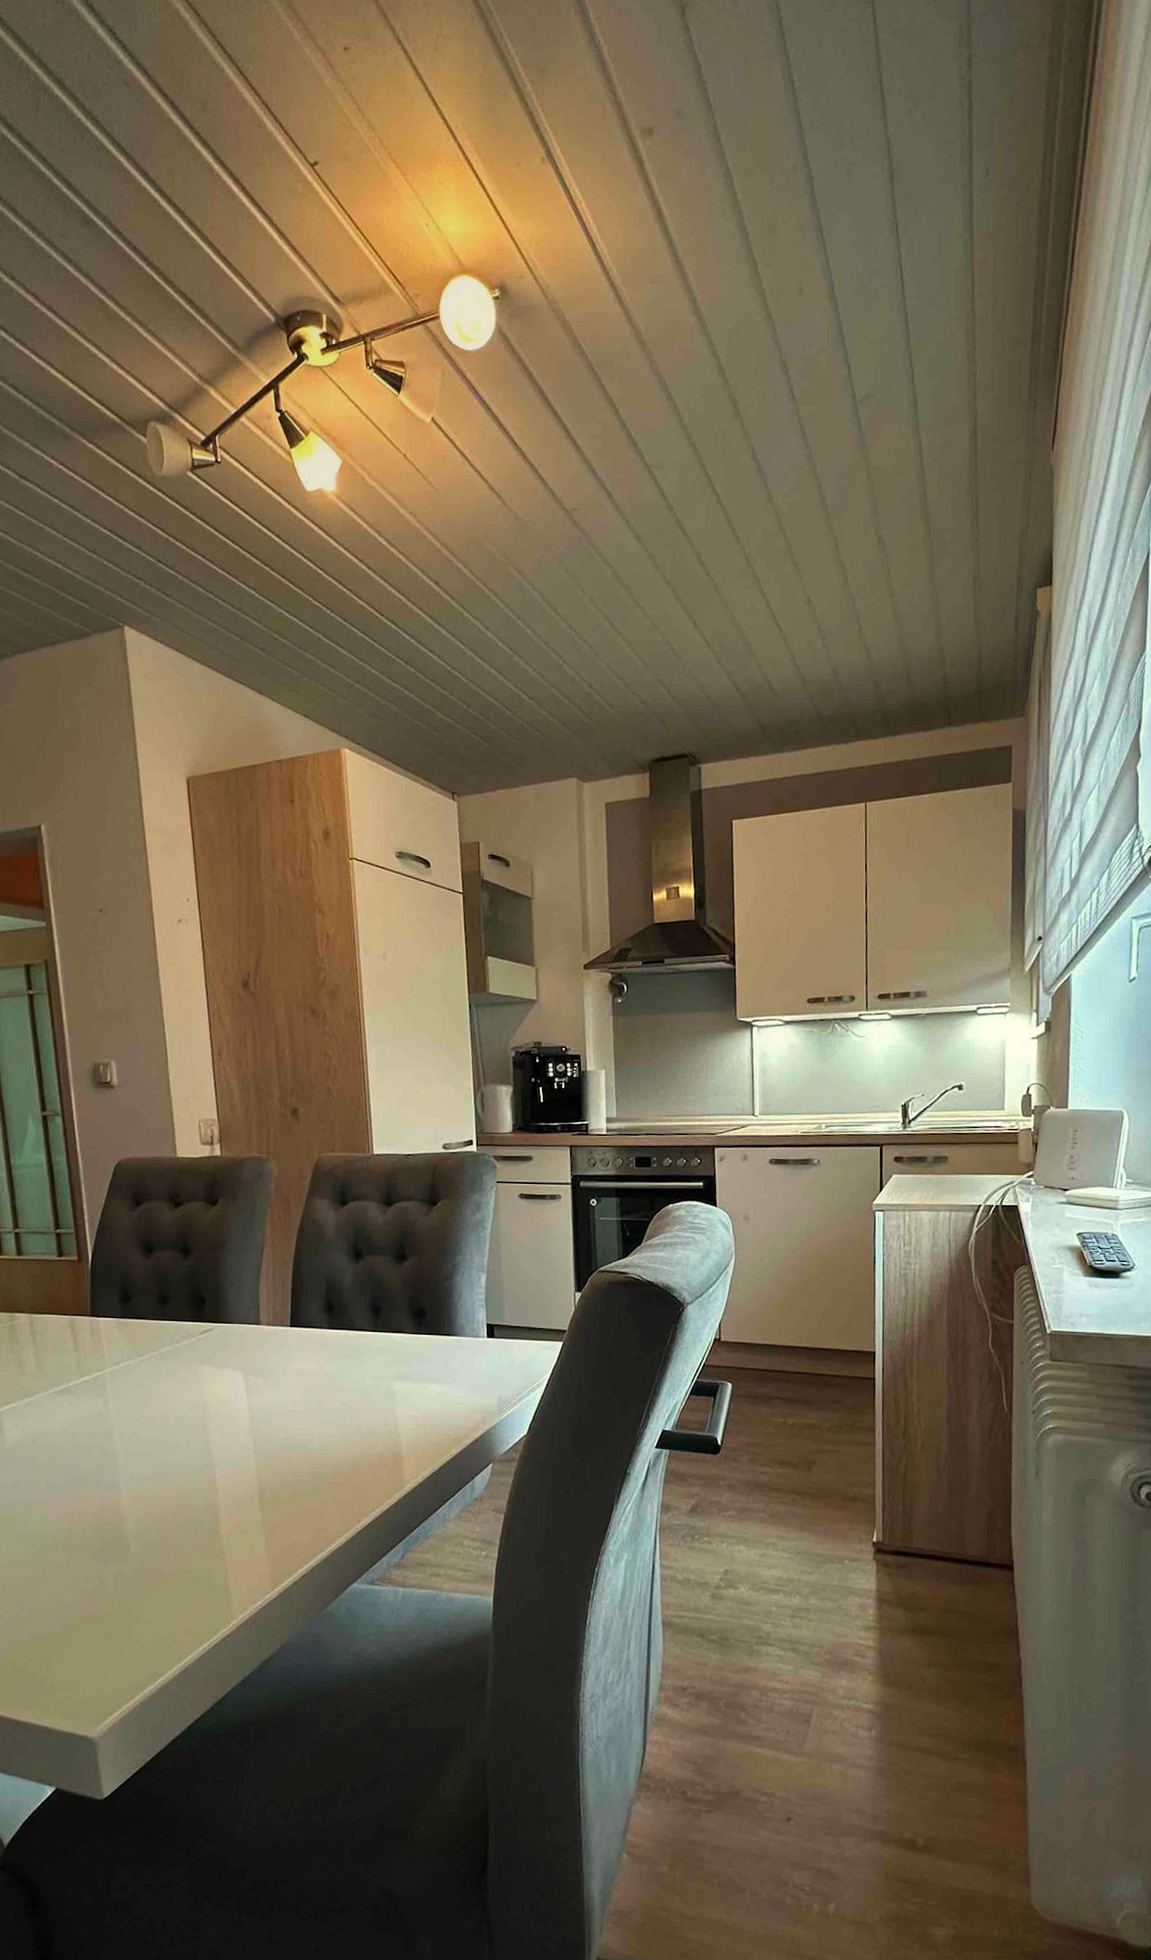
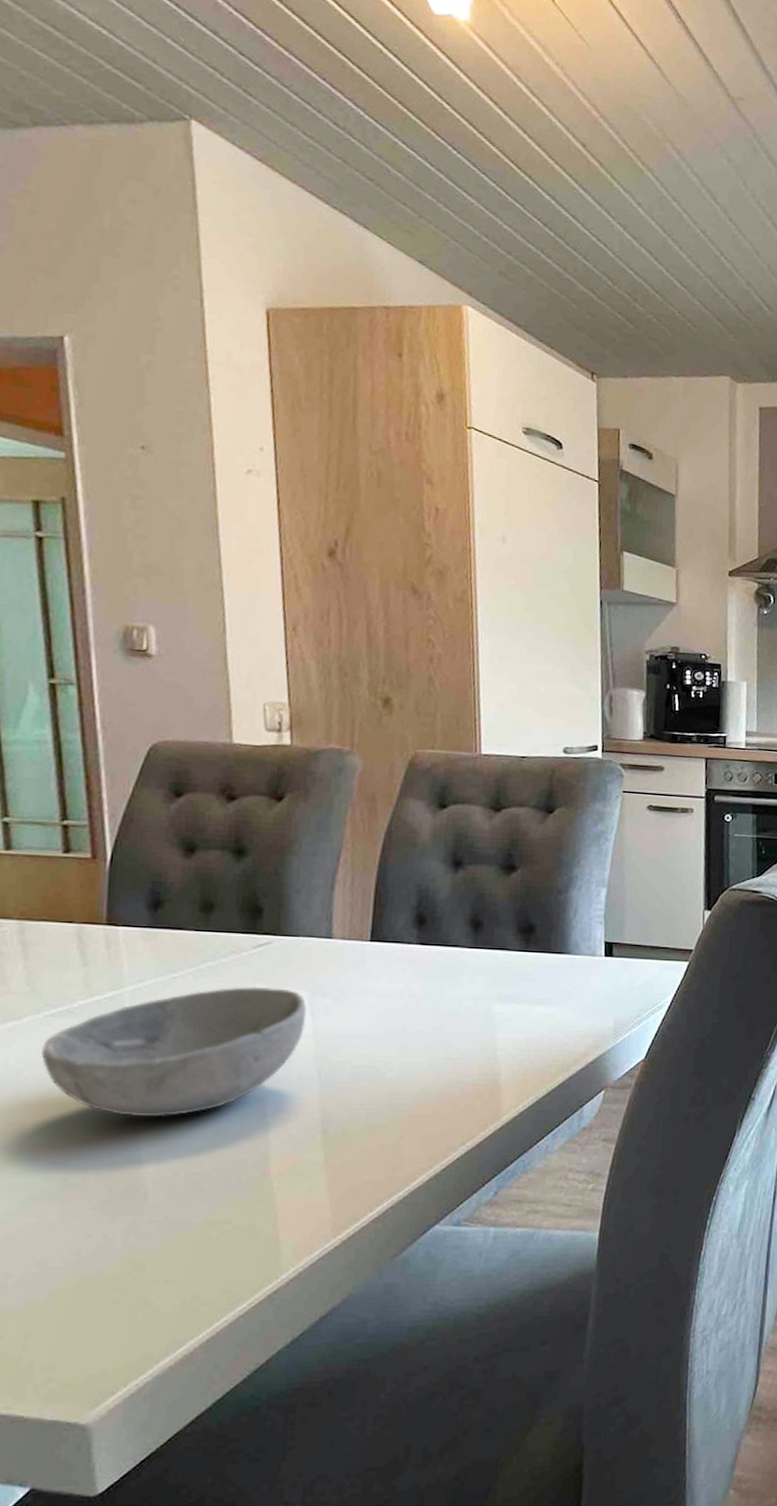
bowl: none [49,1367,243,1480] -> present [42,986,307,1118]

